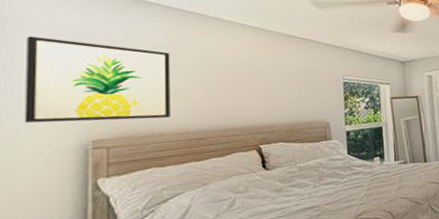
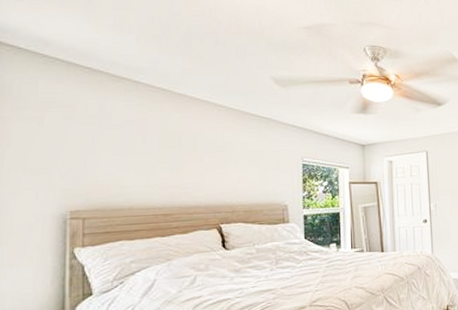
wall art: present [24,36,171,123] -> none [13,108,140,193]

